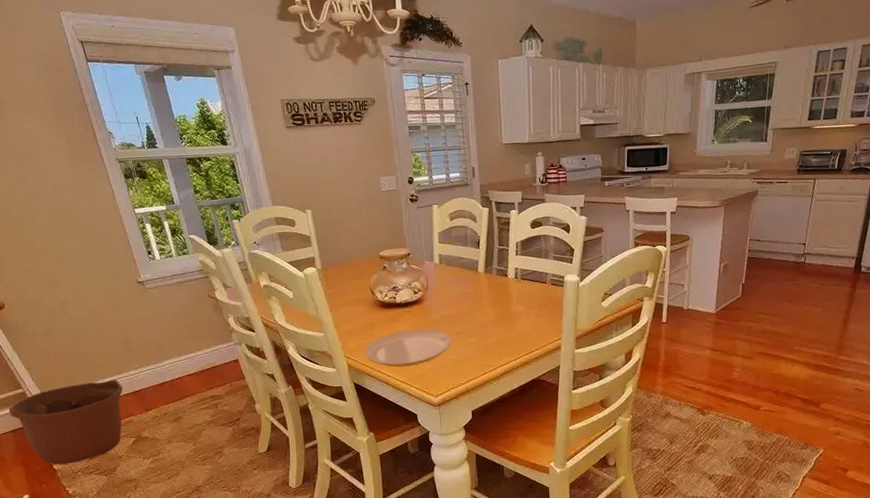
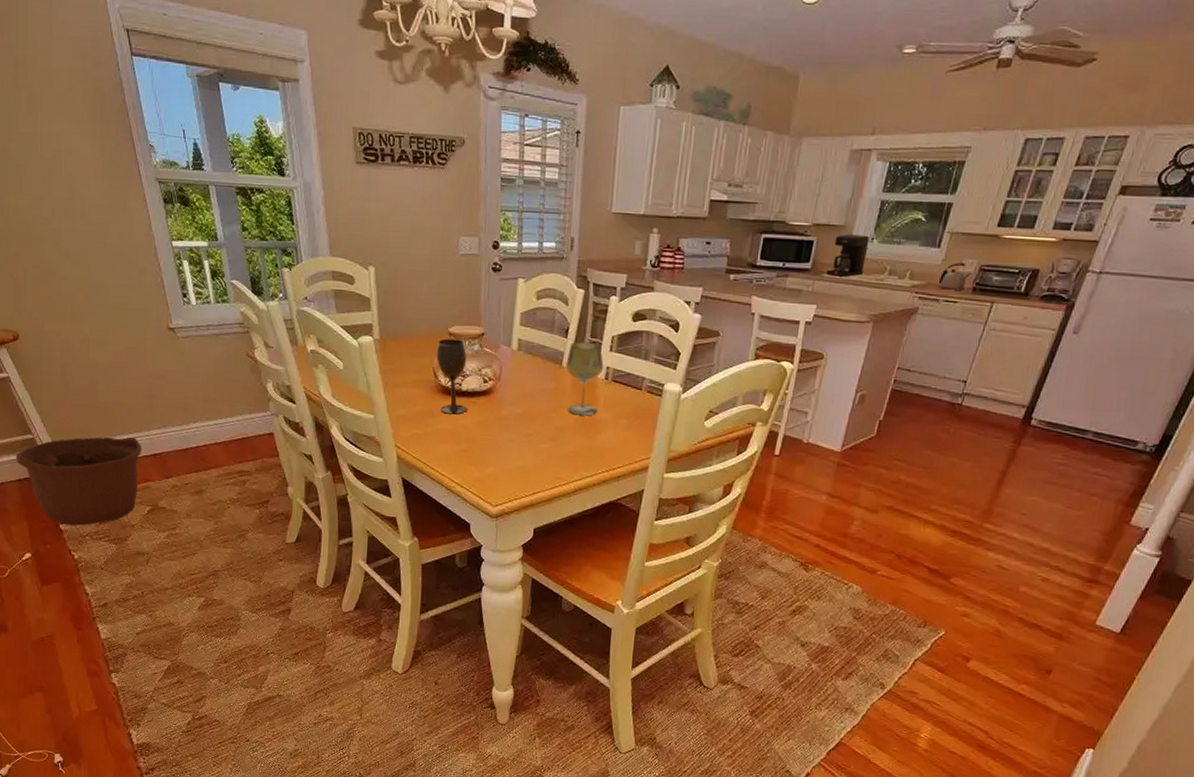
plate: present [365,328,451,367] -> none [418,424,520,467]
wine glass: none [371,261,403,324] -> present [436,338,468,415]
wine glass: none [481,249,513,311] -> present [566,341,604,416]
coffee maker: none [681,138,711,173] -> present [826,234,870,277]
kettle: none [770,151,794,174] -> present [938,263,971,291]

